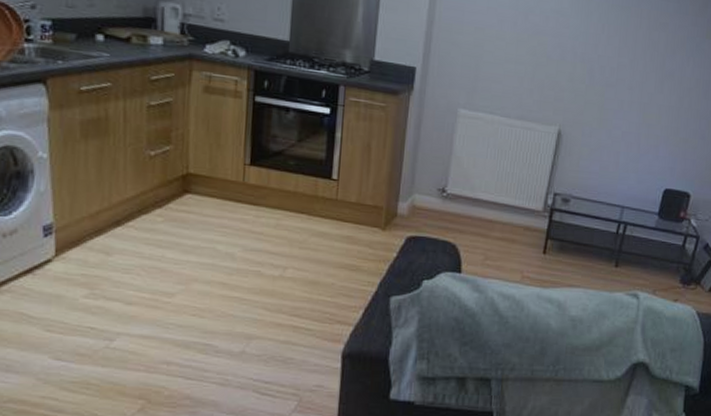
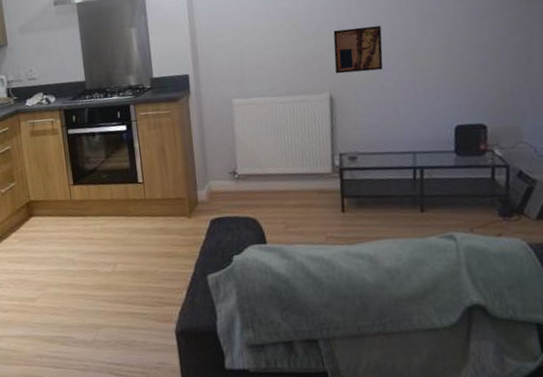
wall art: none [570,62,623,116] -> present [333,25,383,74]

